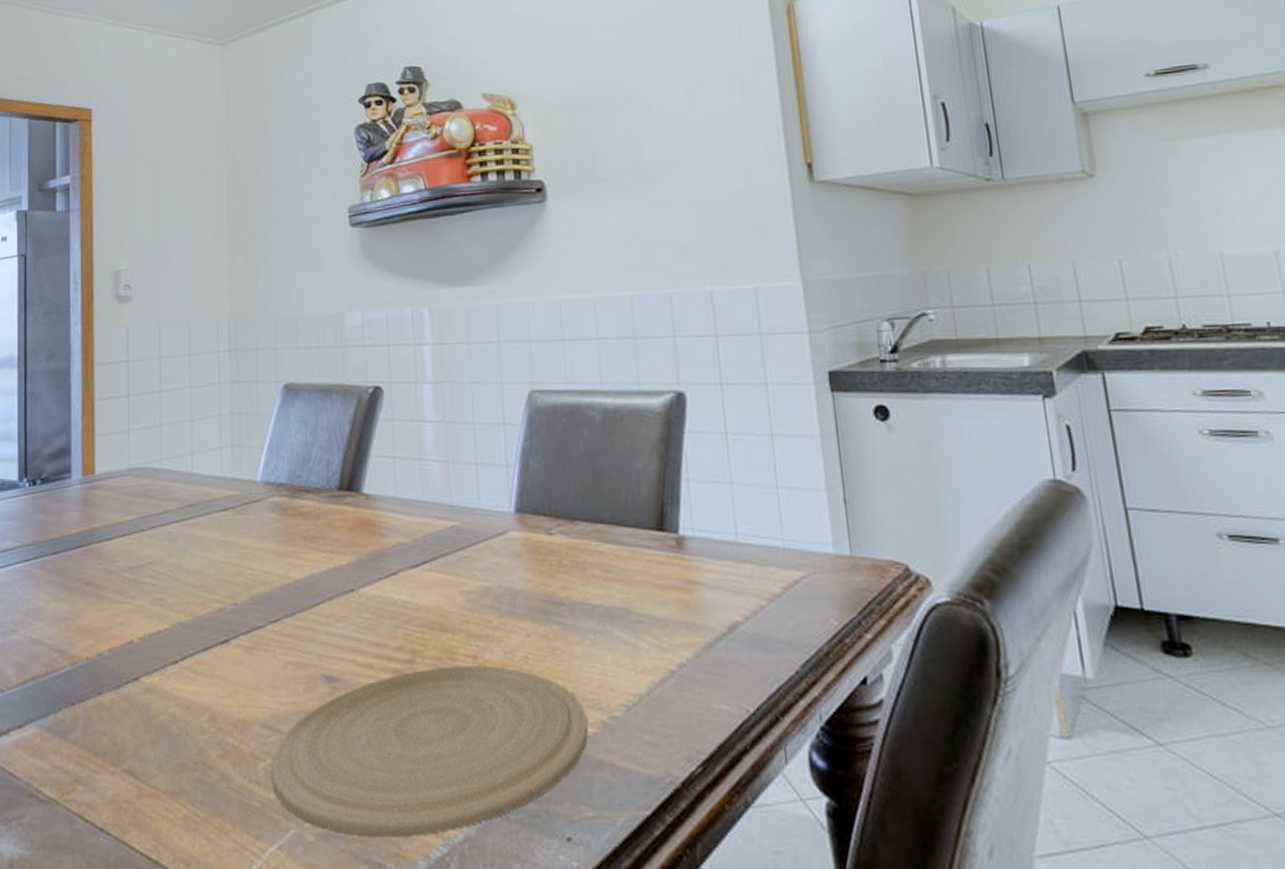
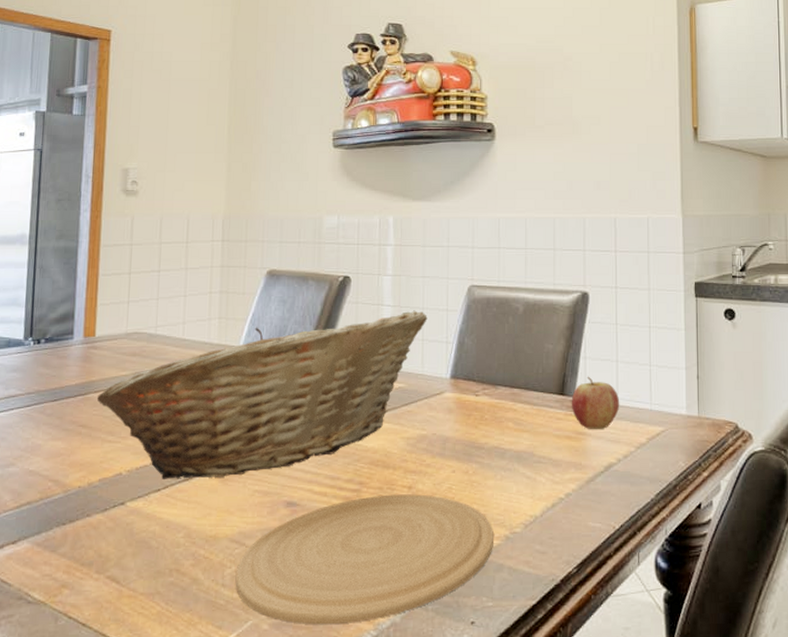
fruit basket: none [100,426,480,648] -> present [96,310,428,479]
fruit: none [674,504,741,578] -> present [571,376,620,430]

